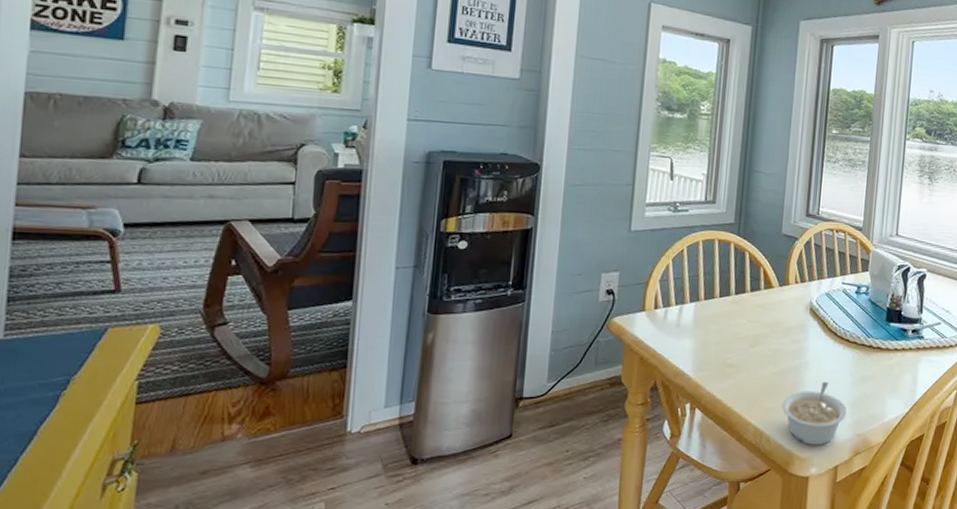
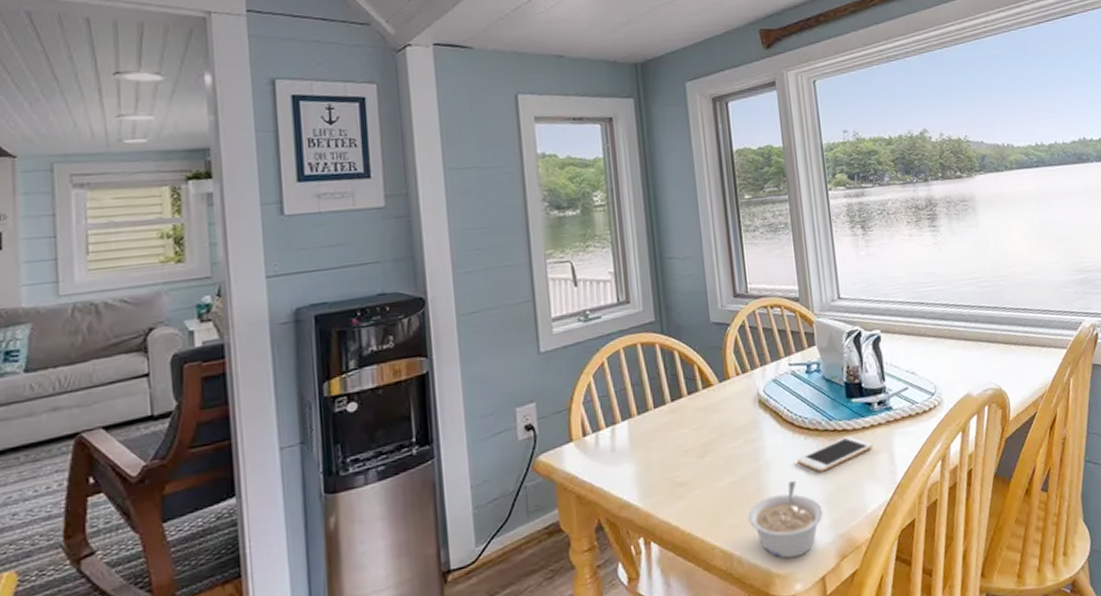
cell phone: none [833,354,901,379] -> present [797,436,873,472]

